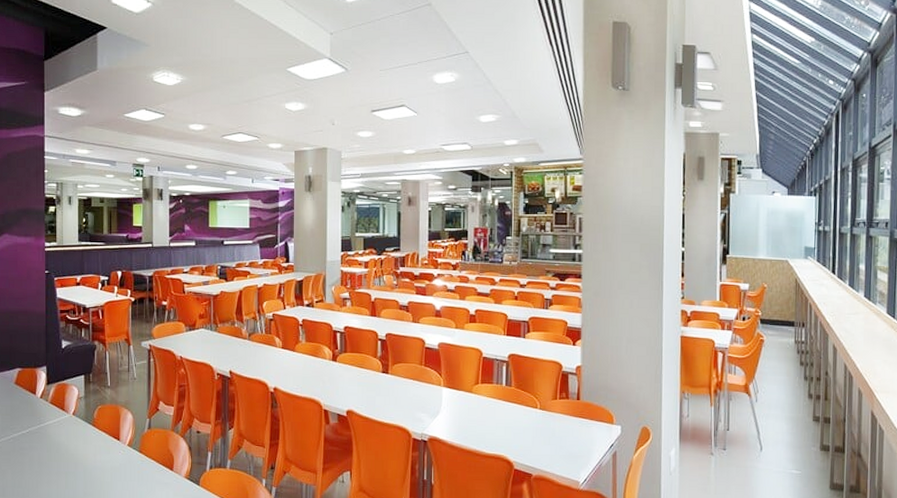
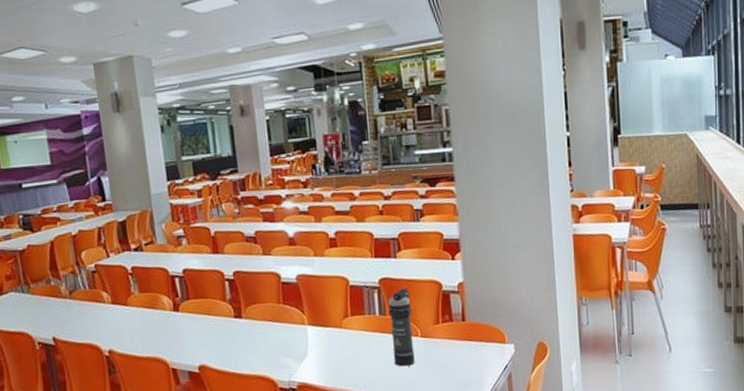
smoke grenade: none [513,365,534,434] -> present [388,288,415,367]

